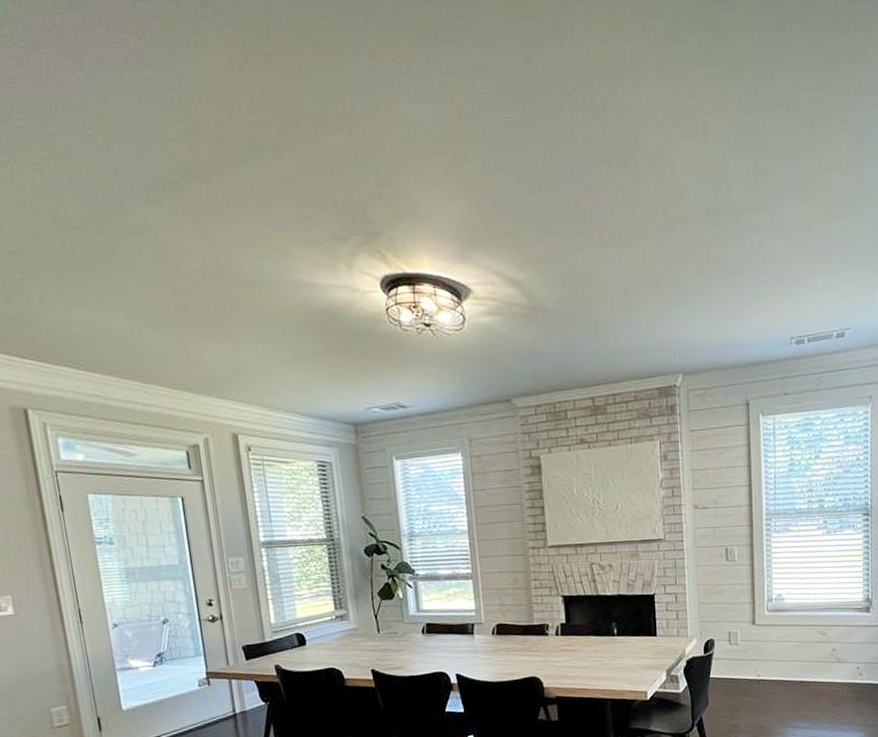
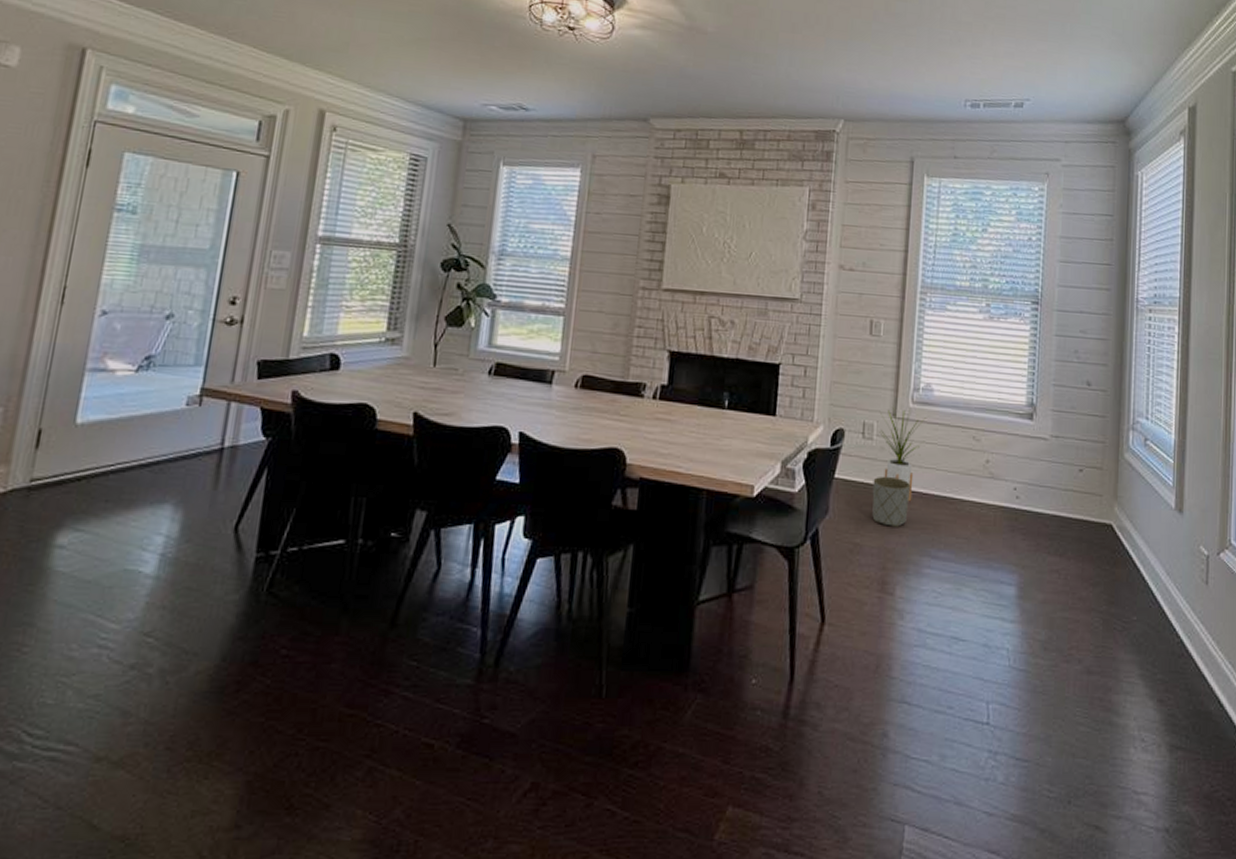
house plant: none [741,616,780,688] -> present [879,408,926,501]
planter: none [741,671,772,709] -> present [872,476,910,527]

